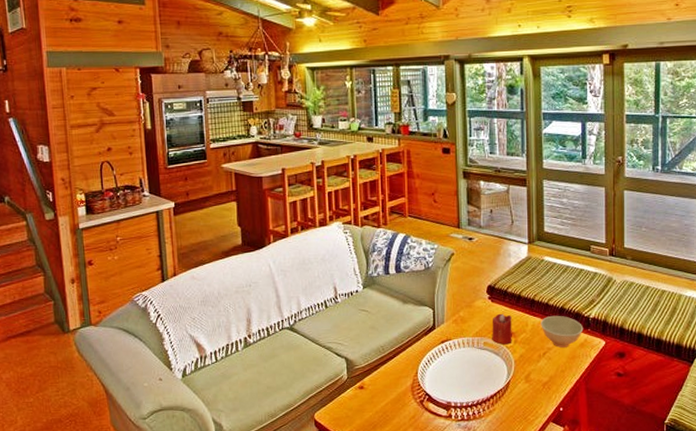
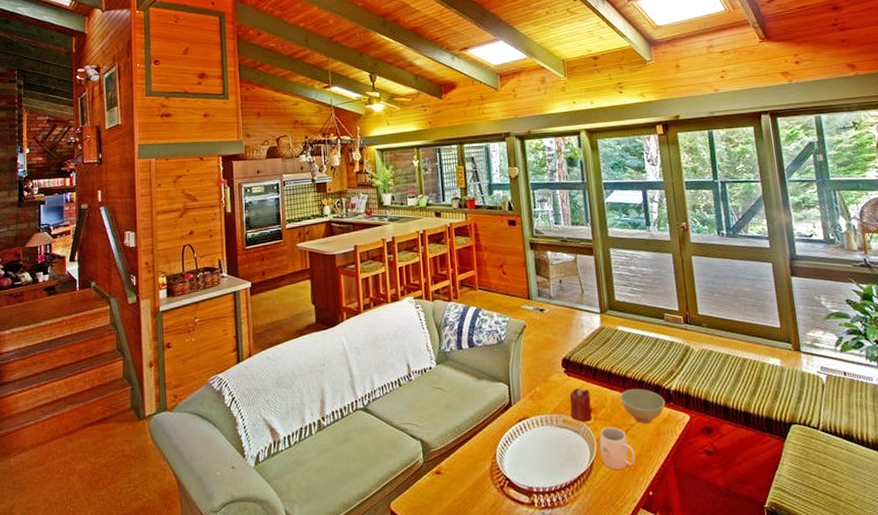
mug: none [517,350,551,389] -> present [599,427,636,471]

